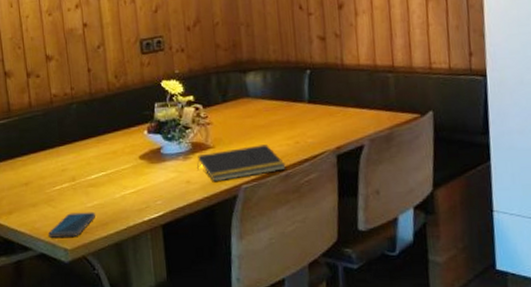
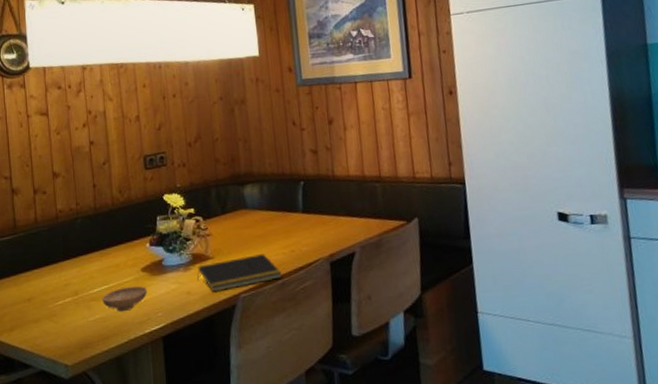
smartphone: present [48,212,95,238] -> none [49,326,97,354]
bowl: none [100,173,147,199] -> present [102,285,148,312]

